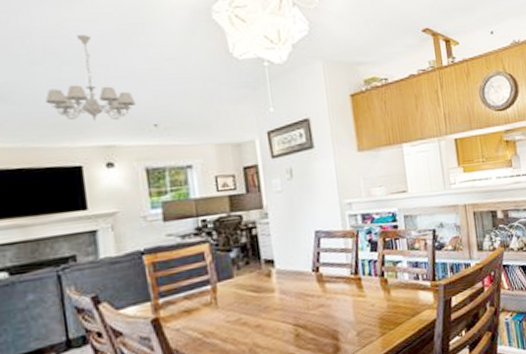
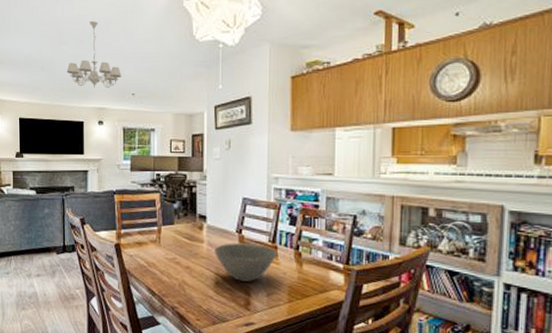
bowl: none [289,279,363,327] -> present [214,243,278,282]

